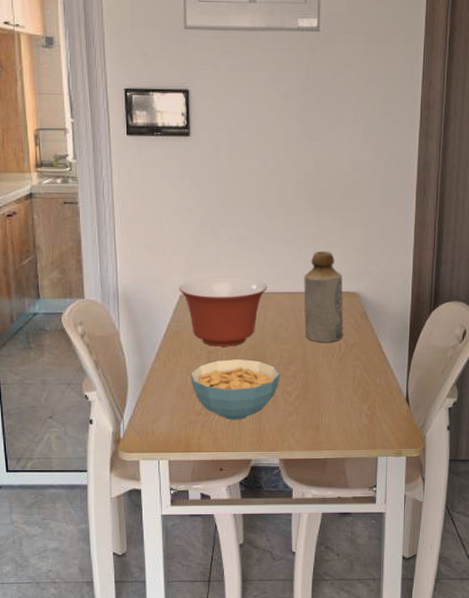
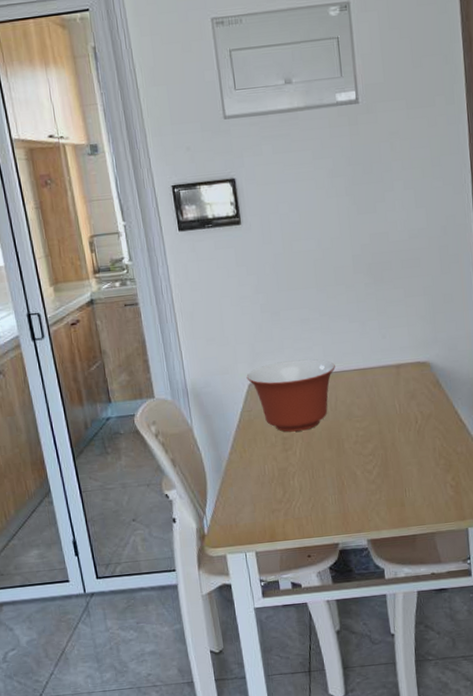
cereal bowl: present [191,359,280,420] -> none [268,441,359,505]
bottle: present [304,250,344,342] -> none [371,322,418,417]

